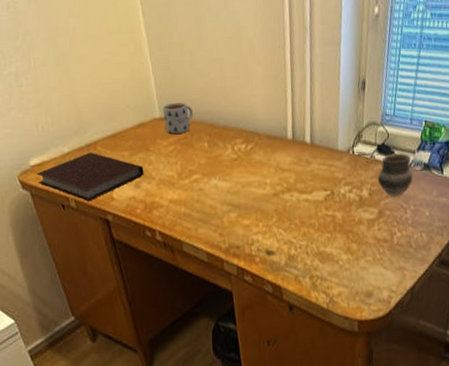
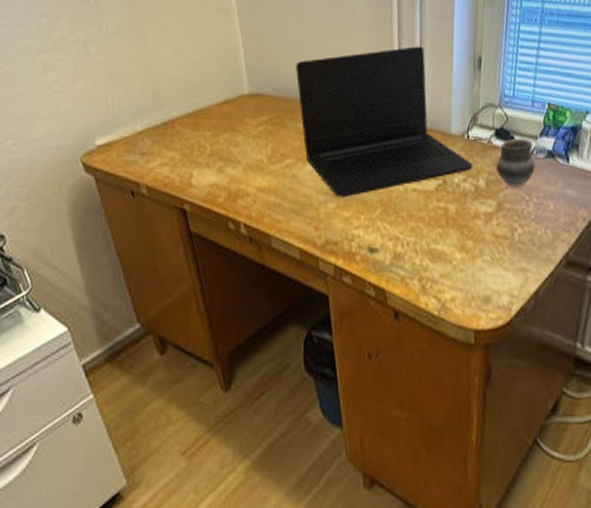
notebook: present [36,152,144,202] -> none [102,131,229,188]
mug: present [162,102,194,134] -> none [252,77,288,112]
laptop: none [200,71,358,208] -> present [295,46,473,198]

